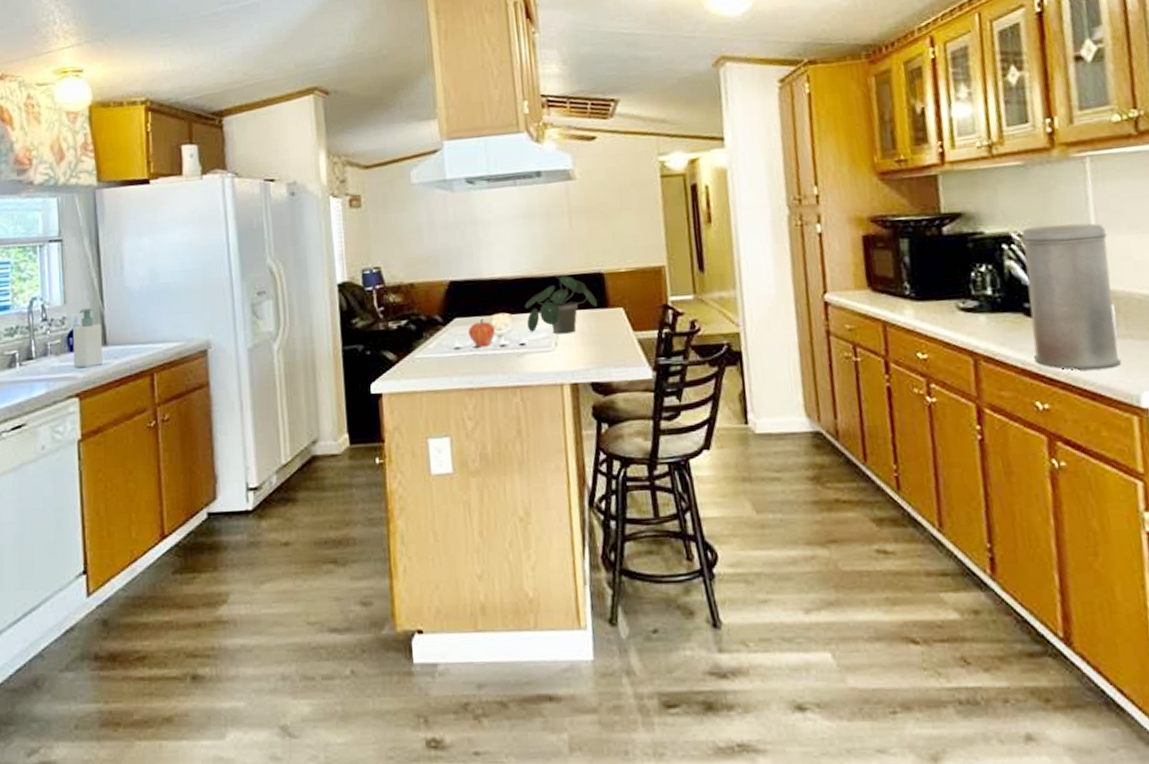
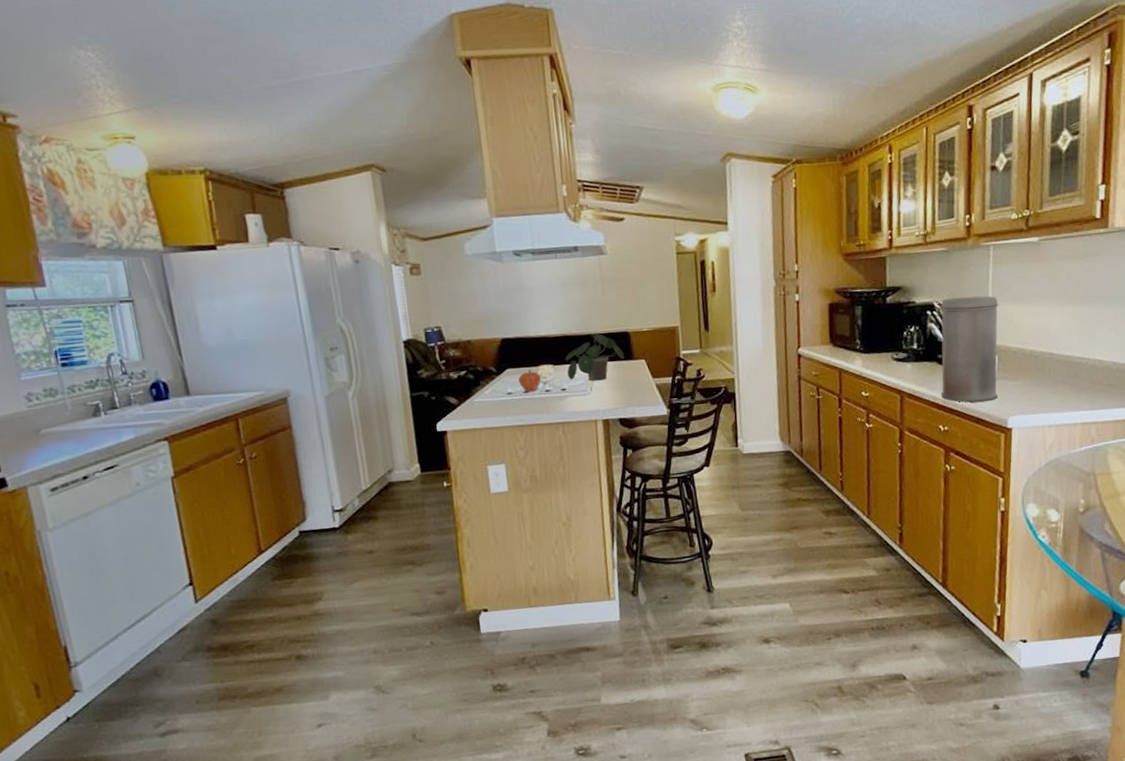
soap bottle: present [72,308,102,369] -> none [154,362,187,416]

